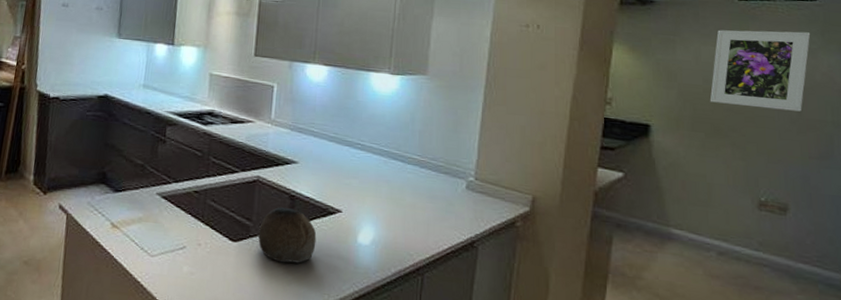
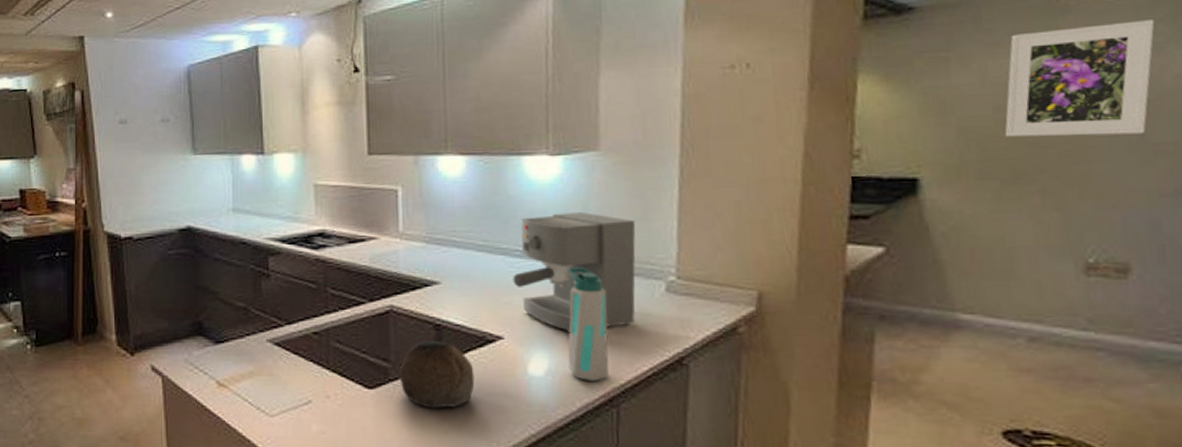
coffee maker: none [353,119,449,213] -> present [513,212,636,333]
water bottle: none [388,162,423,254] -> present [567,266,609,382]

